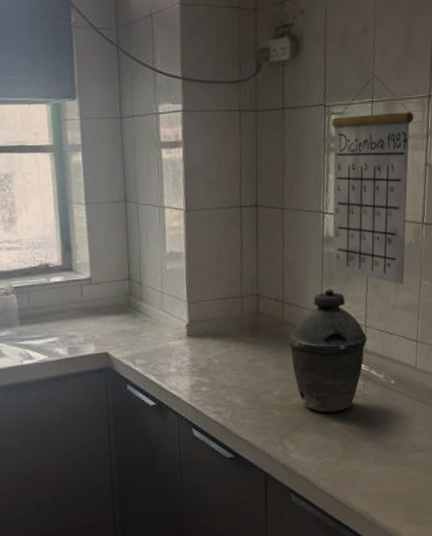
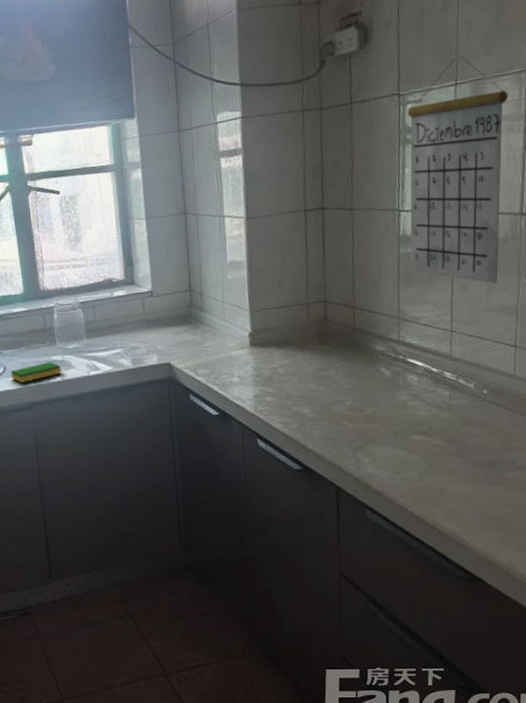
kettle: present [290,288,367,413] -> none [362,291,453,425]

